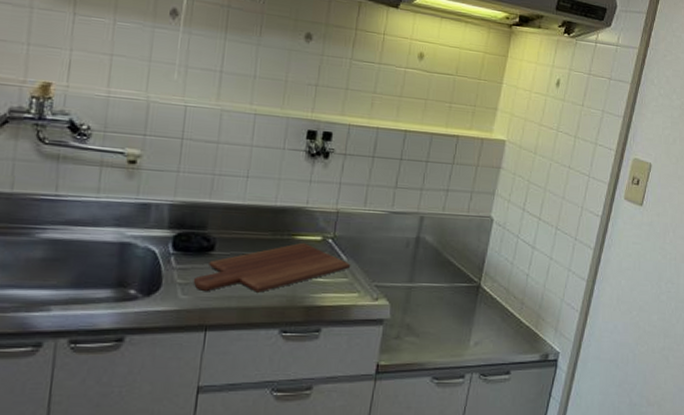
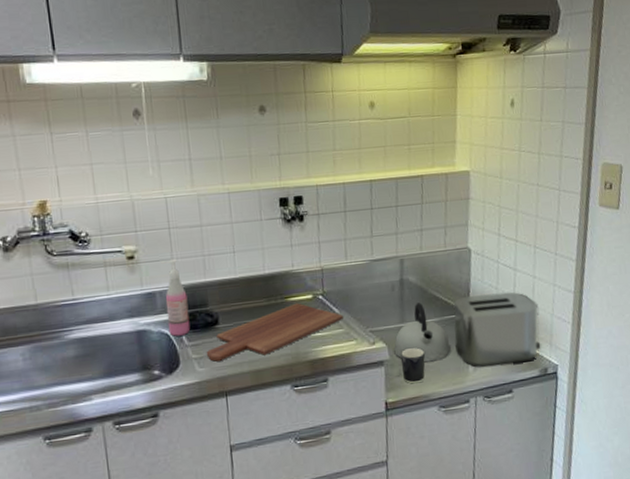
soap dispenser: none [156,171,186,256] -> present [161,258,191,336]
kettle: none [396,264,455,329] -> present [394,302,451,363]
mug: none [400,309,429,349] -> present [400,347,426,384]
toaster: none [460,267,549,345] -> present [454,292,540,367]

